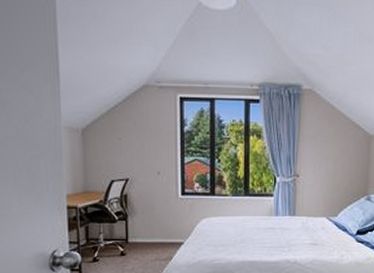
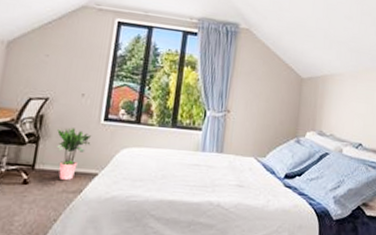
potted plant: none [142,204,173,249] -> present [56,127,91,180]

